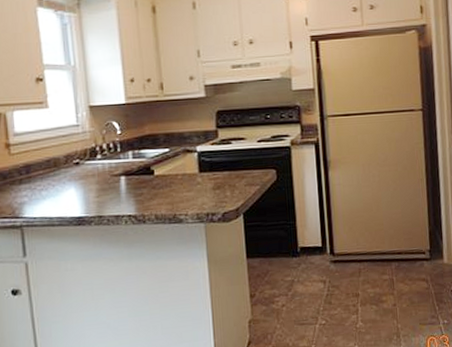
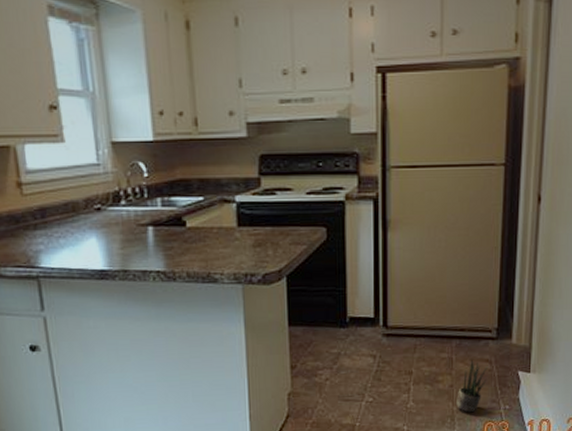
potted plant: none [400,279,426,329] -> present [456,359,489,413]

